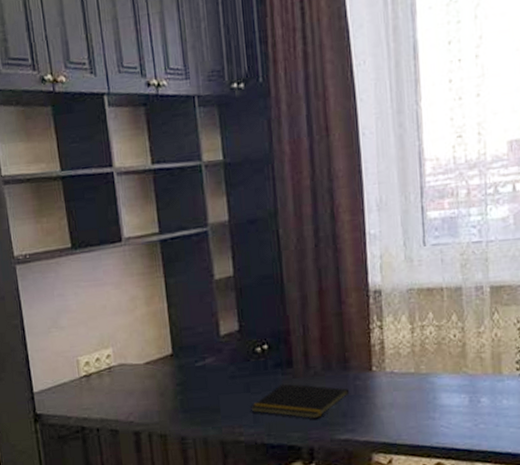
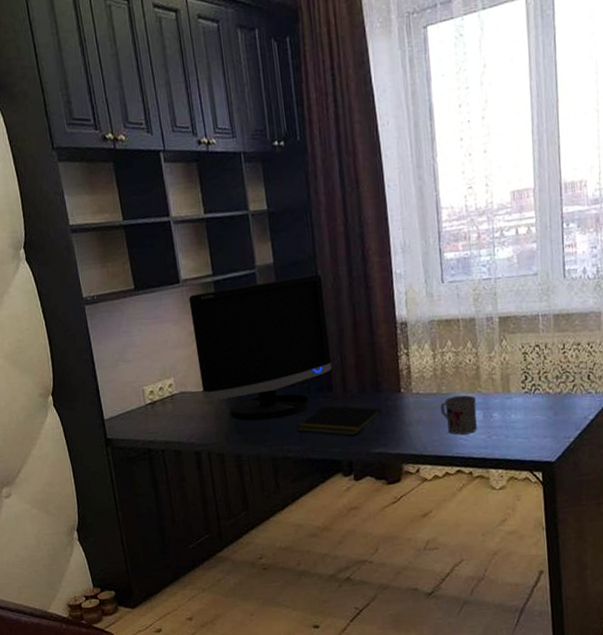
monitor: none [131,233,292,399] -> present [189,274,332,421]
mug: none [418,375,462,422] -> present [440,395,477,435]

